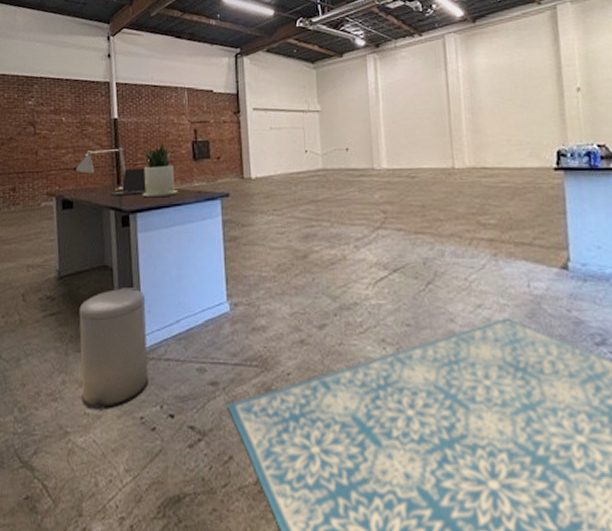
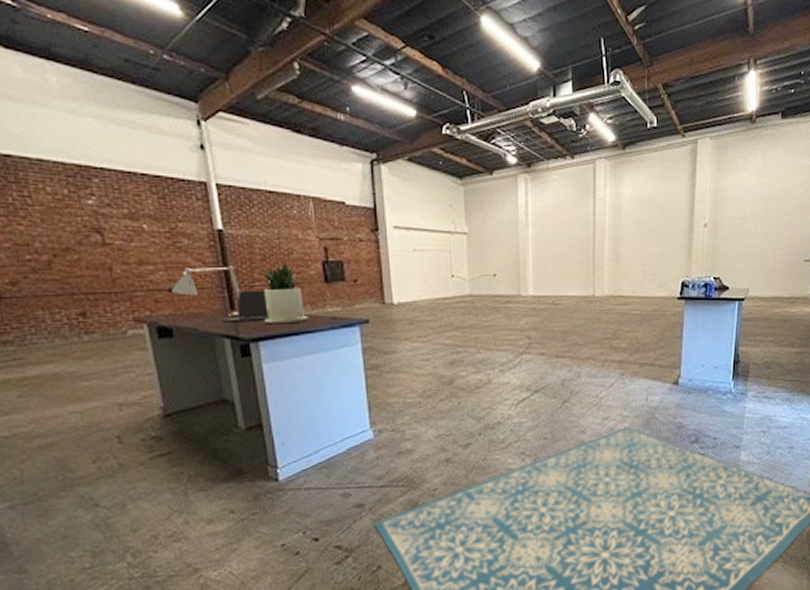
pedal bin: present [79,288,148,414] -> none [196,421,288,549]

